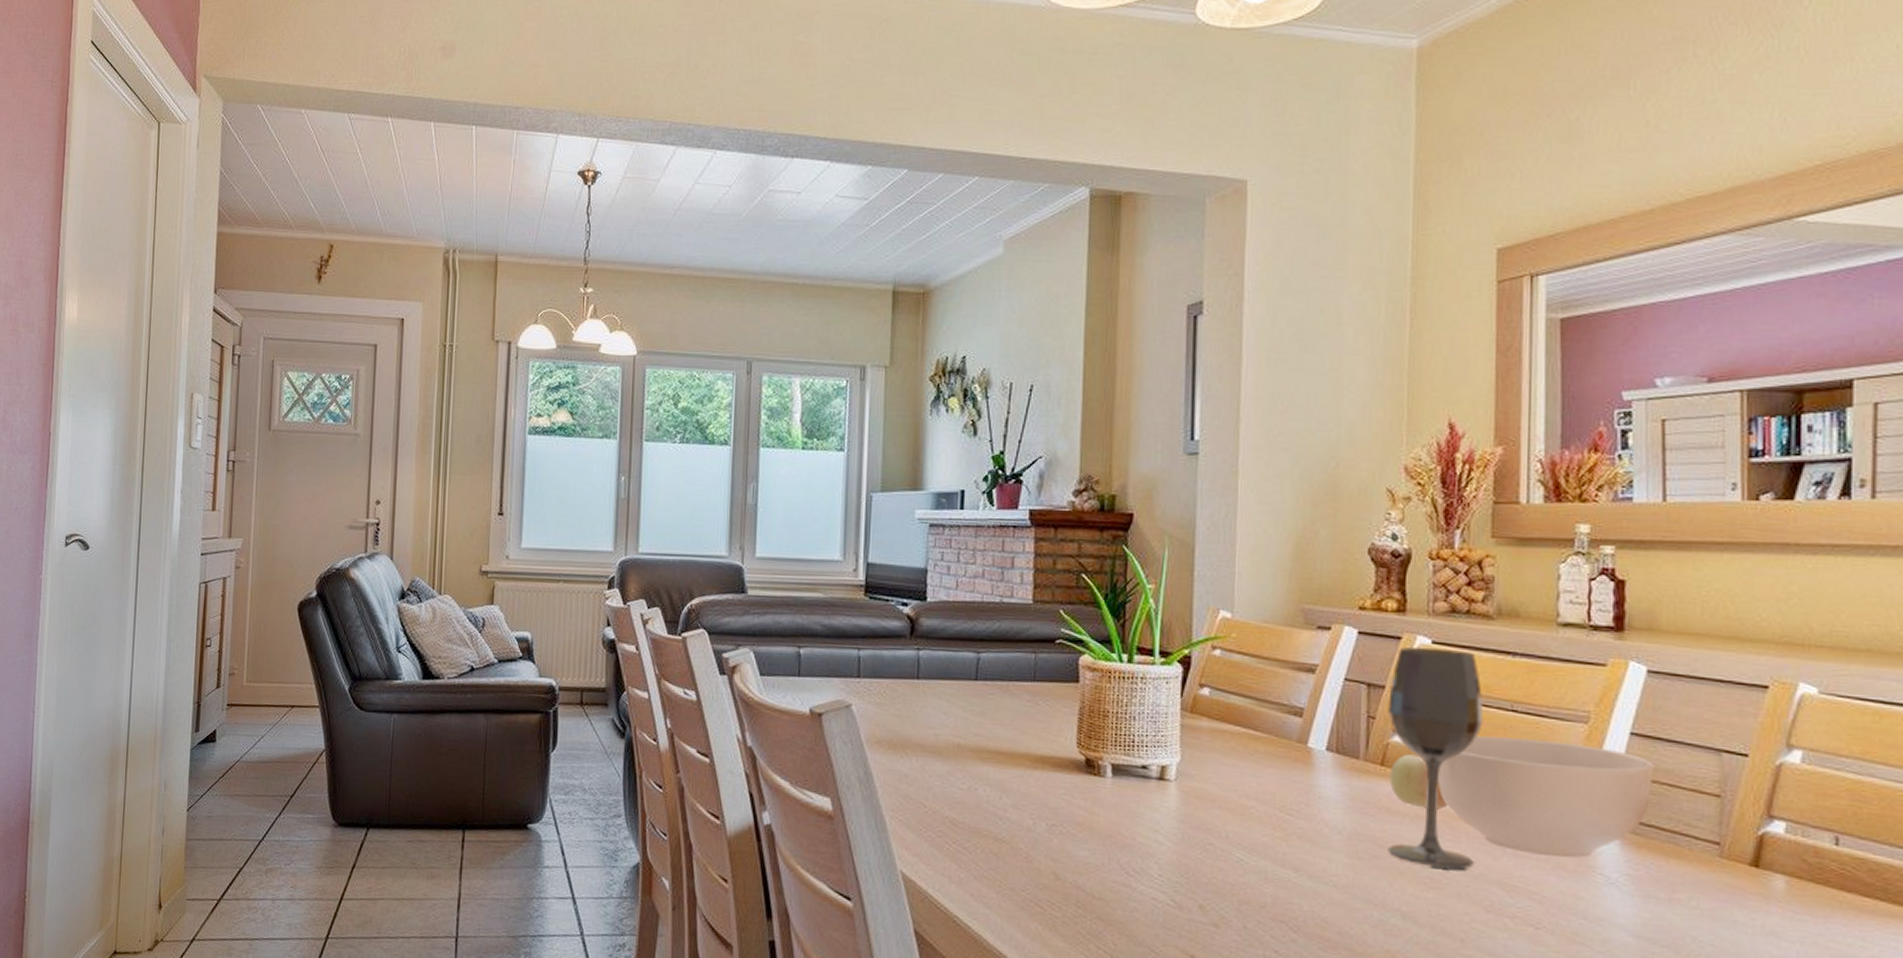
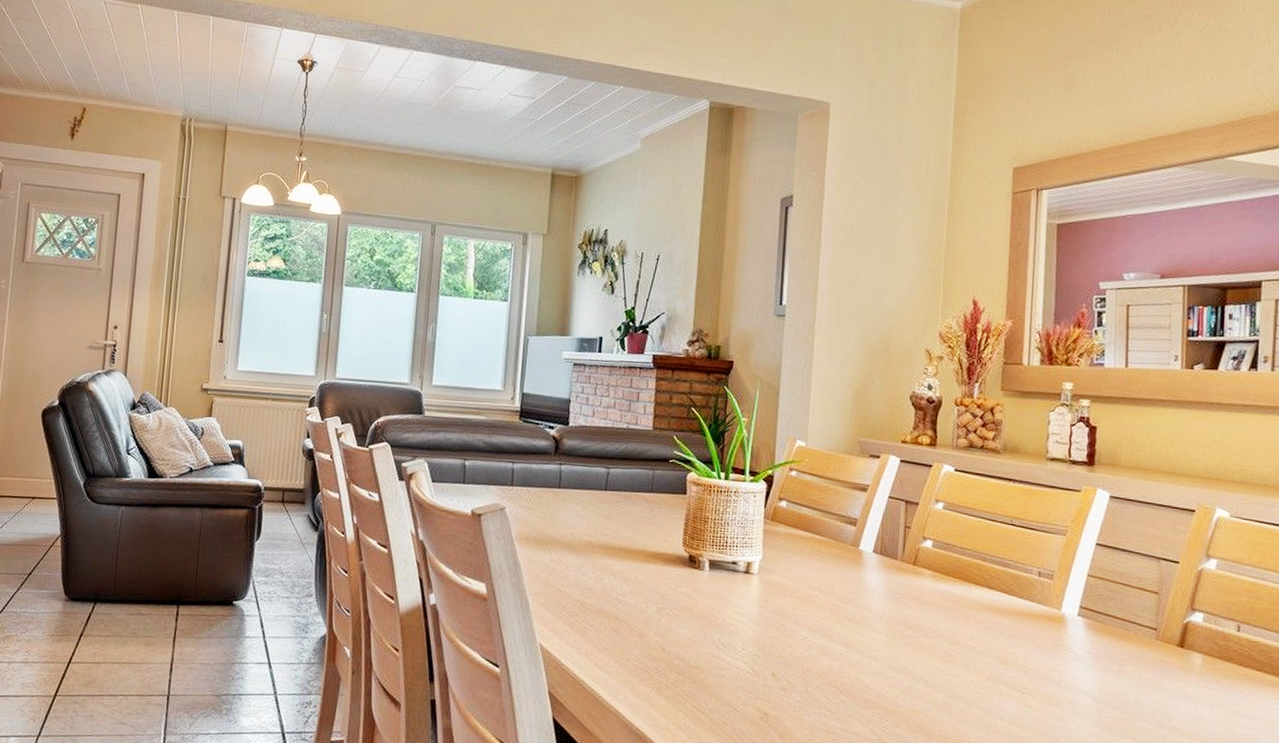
wine glass: present [1387,647,1484,870] -> none [915,473,991,647]
fruit: present [1389,754,1448,810] -> none [919,557,962,600]
bowl: present [1438,736,1655,858] -> none [955,543,1113,639]

